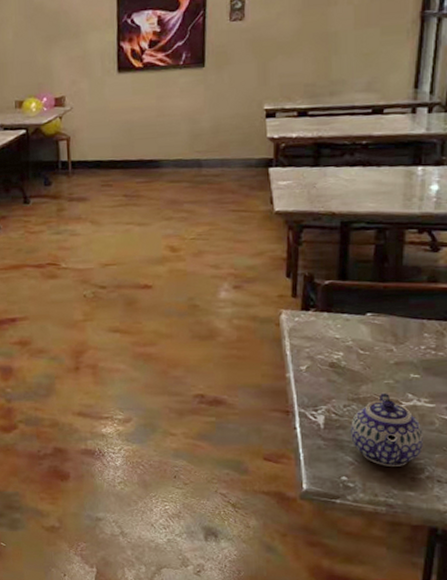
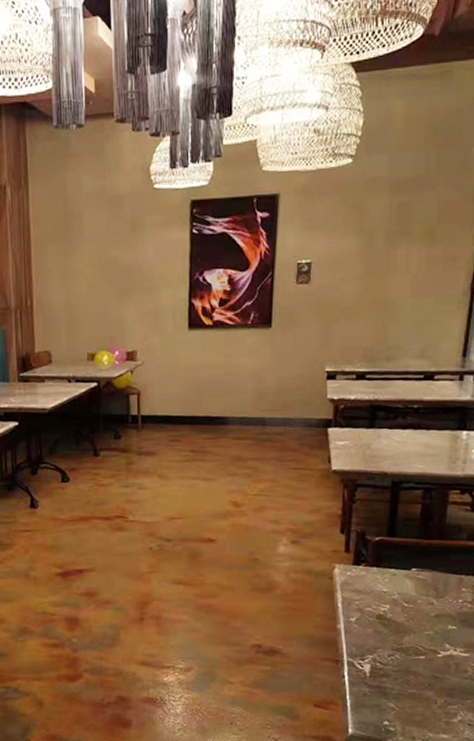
teapot: present [351,392,424,466] -> none [393,643,458,711]

